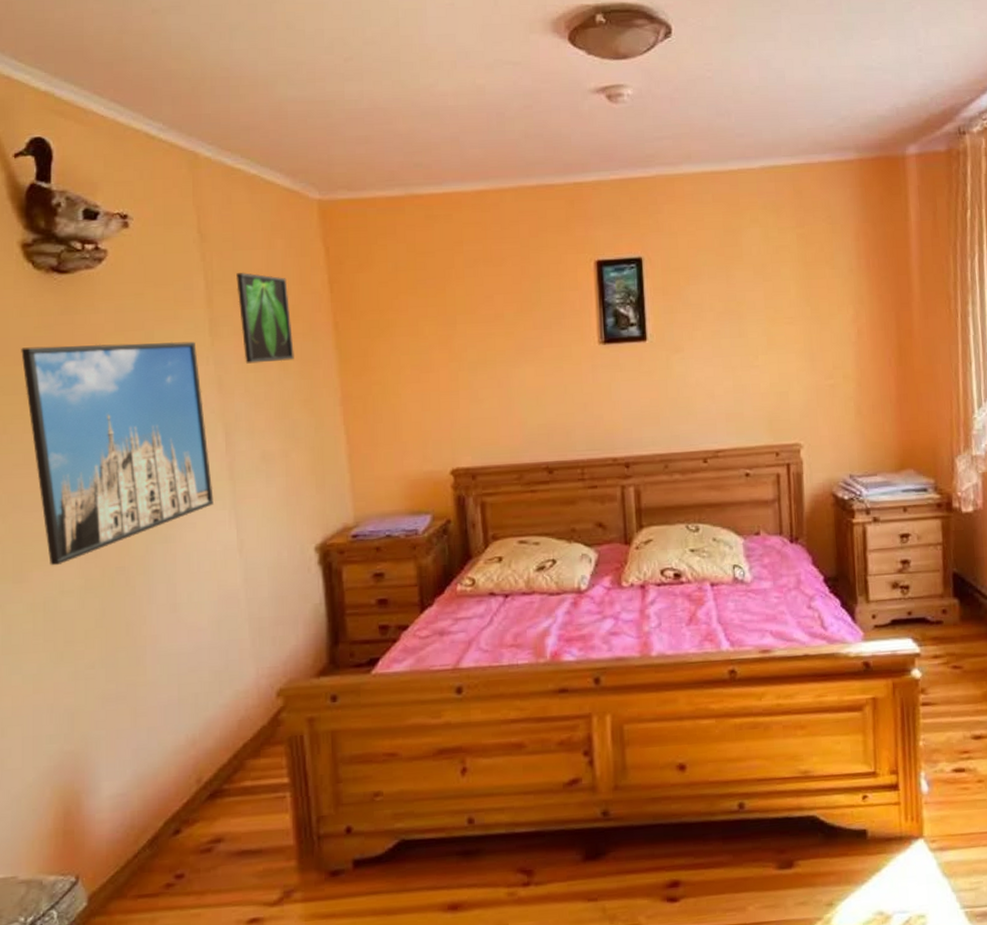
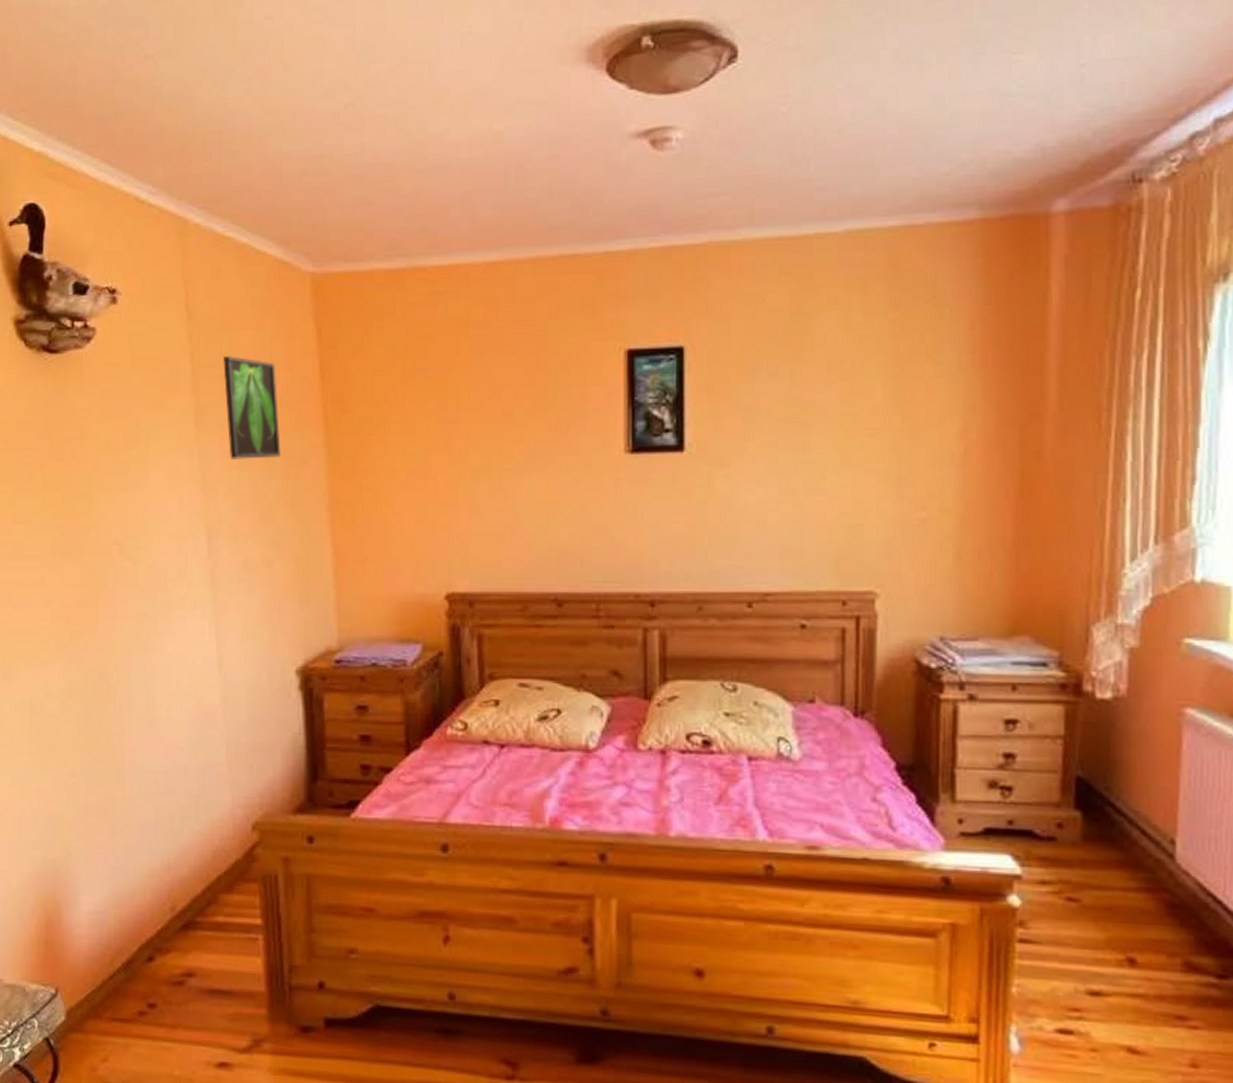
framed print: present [21,341,214,566] -> none [13,431,194,666]

